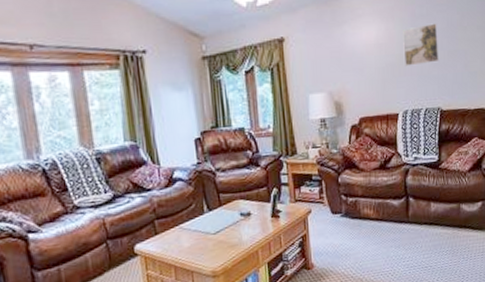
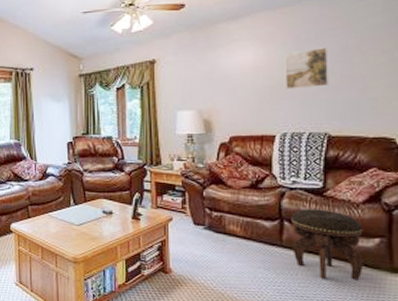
footstool: none [415,181,471,247] -> present [291,209,364,280]

